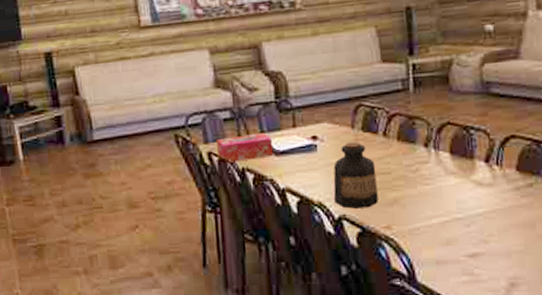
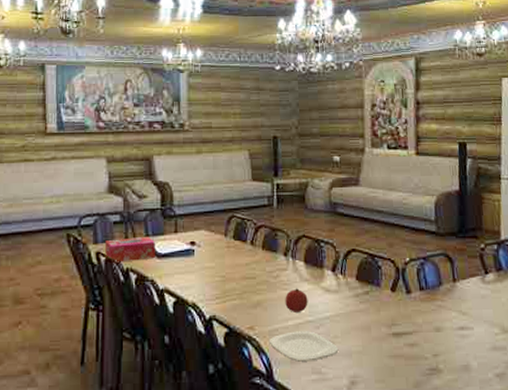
bottle: present [333,142,378,209] -> none [206,249,244,310]
plate: none [410,228,495,262] -> present [270,330,339,362]
fruit: none [427,182,456,209] -> present [285,288,308,312]

